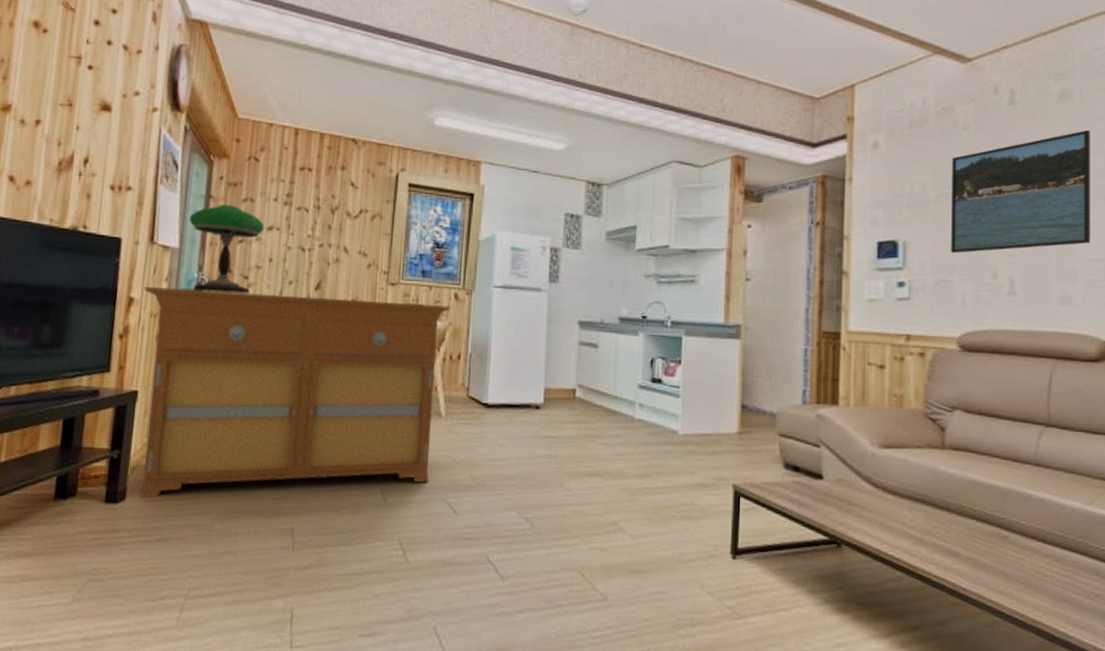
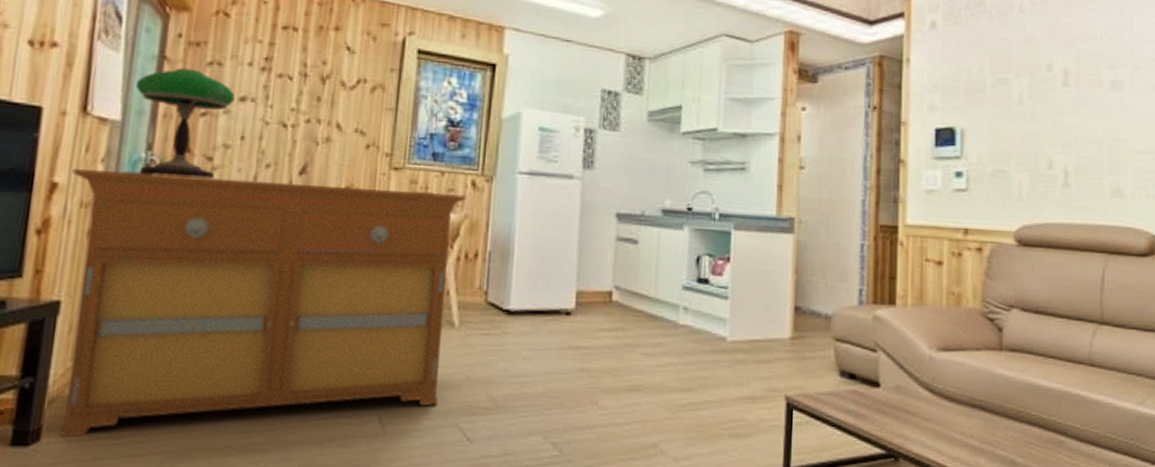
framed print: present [951,129,1090,254] -> none [1008,17,1140,143]

